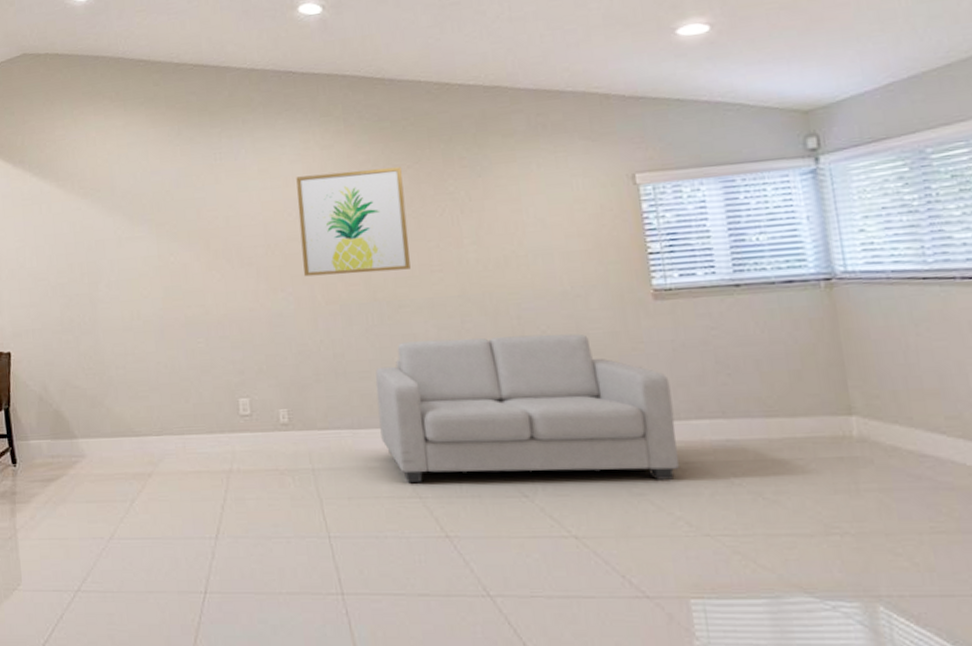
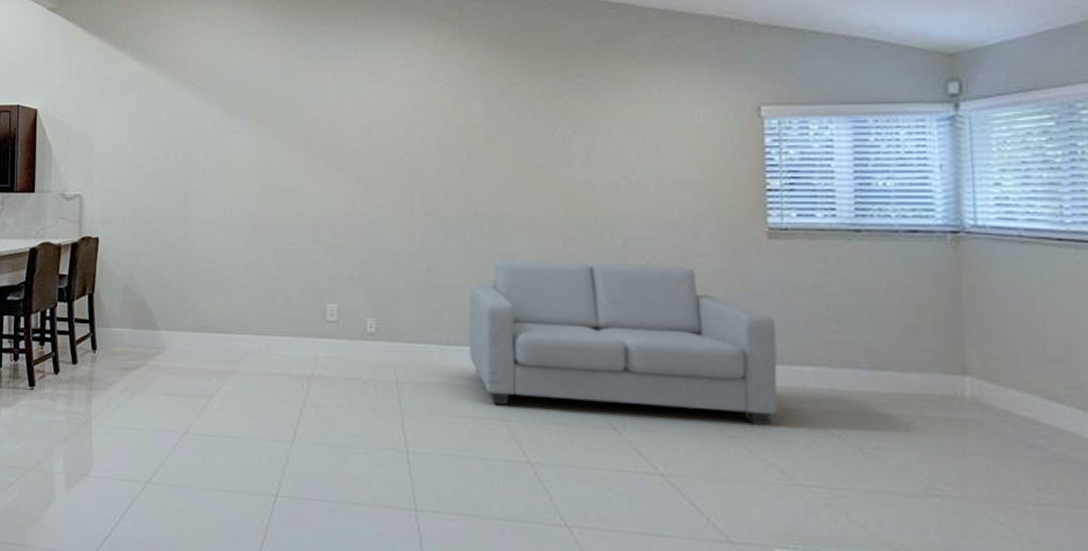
wall art: present [296,167,411,277] -> none [403,80,516,186]

